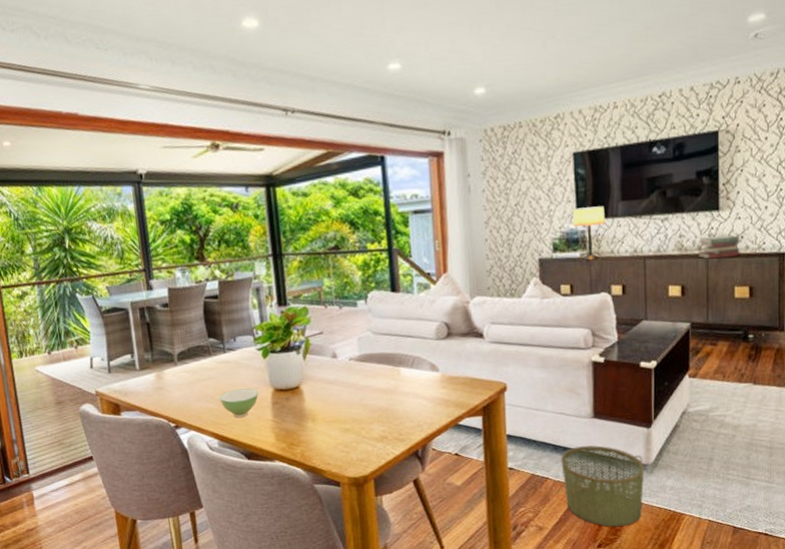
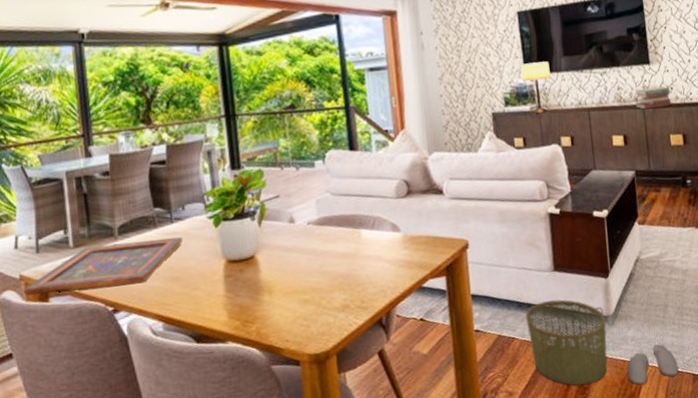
painted panel: none [99,365,235,410] -> present [23,237,183,297]
bowl: present [219,388,259,418] -> none [165,261,210,296]
slippers: none [662,495,718,532] -> present [626,344,679,385]

